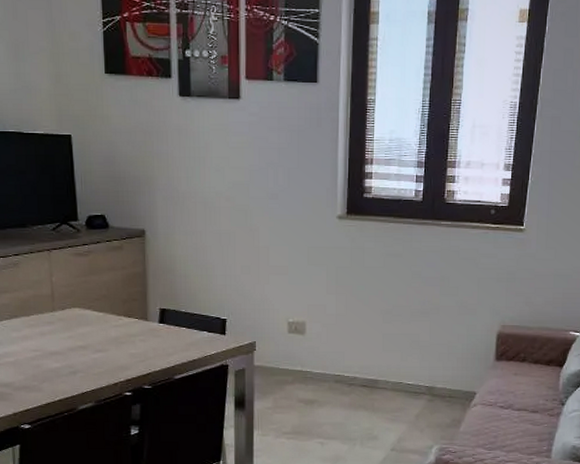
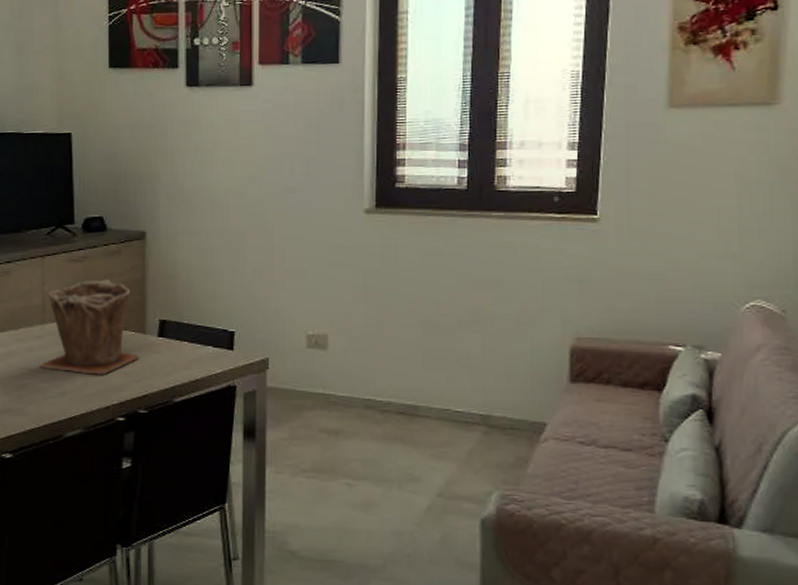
plant pot: none [52,272,143,356] -> present [40,279,140,375]

